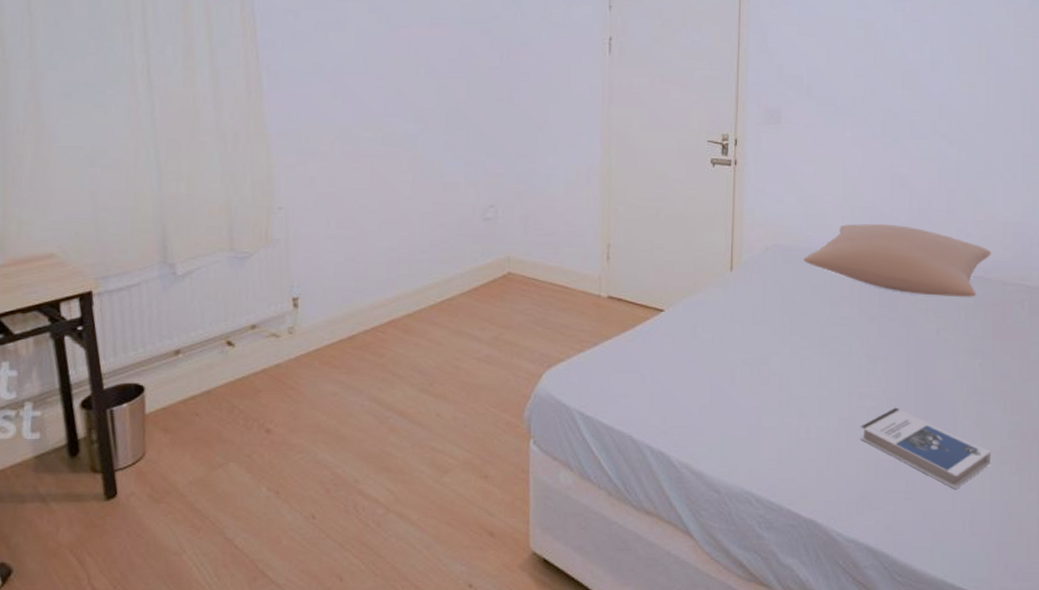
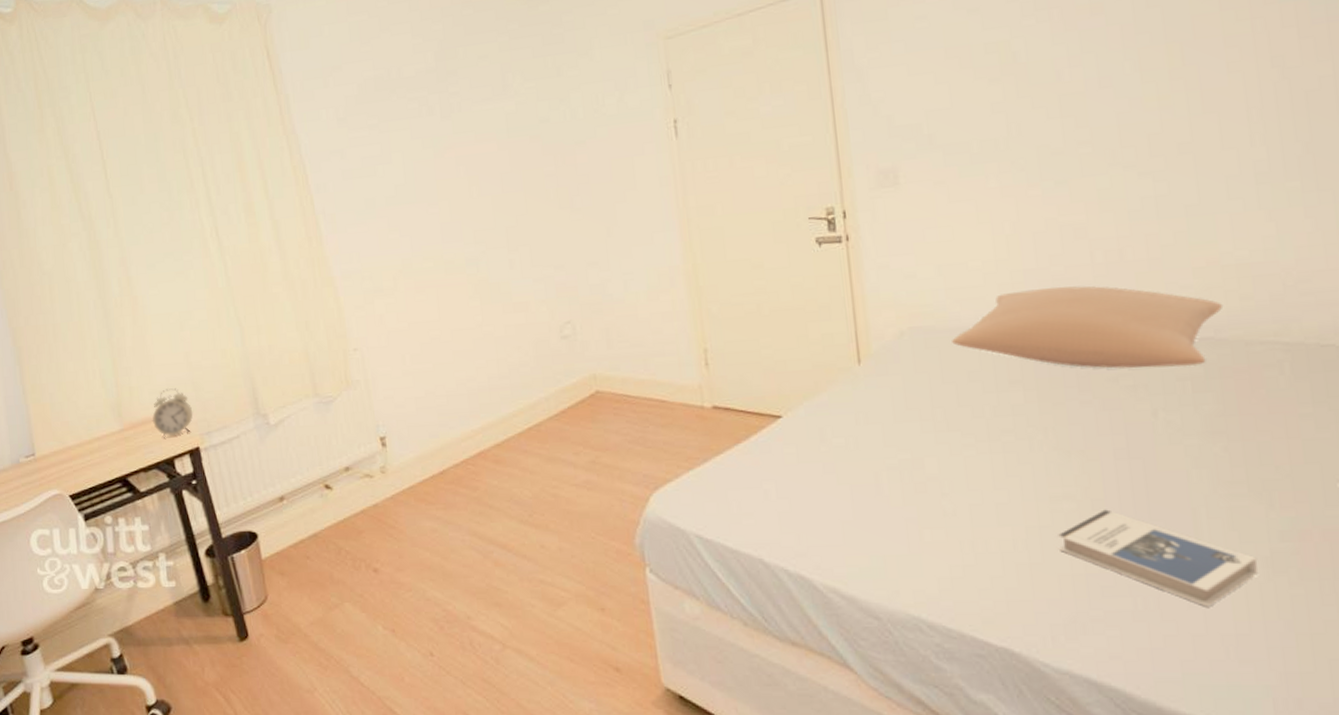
alarm clock: none [41,226,91,279] -> present [152,388,193,438]

